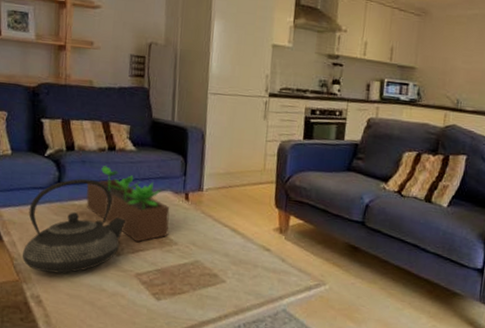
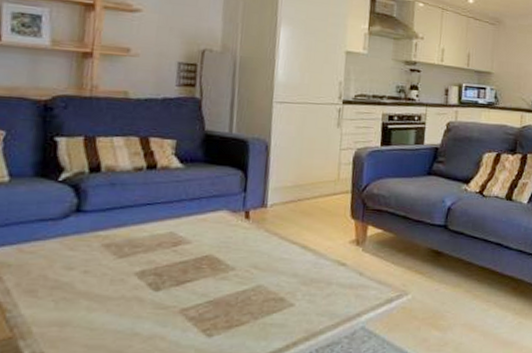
teapot: present [21,178,127,274] -> none [18,204,169,322]
succulent planter: present [85,165,170,242] -> none [114,187,226,271]

